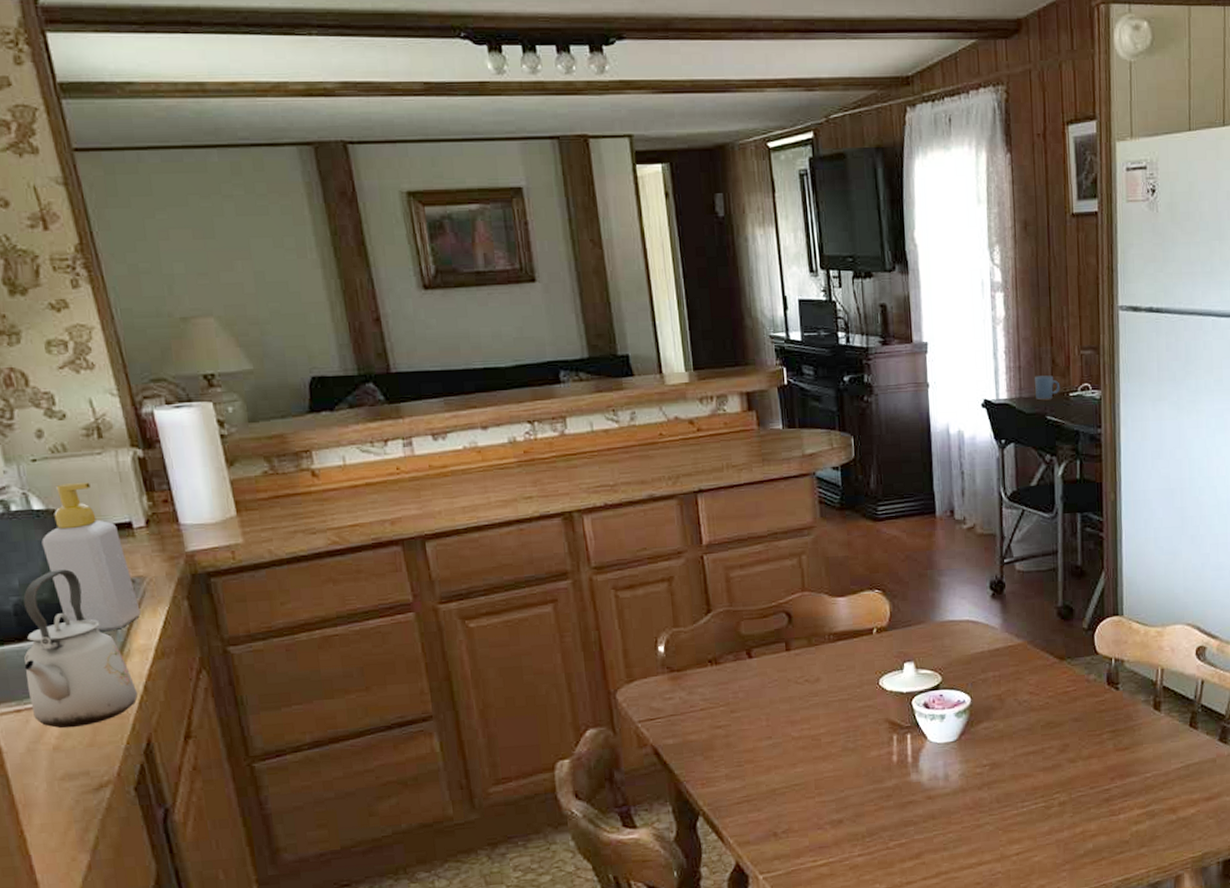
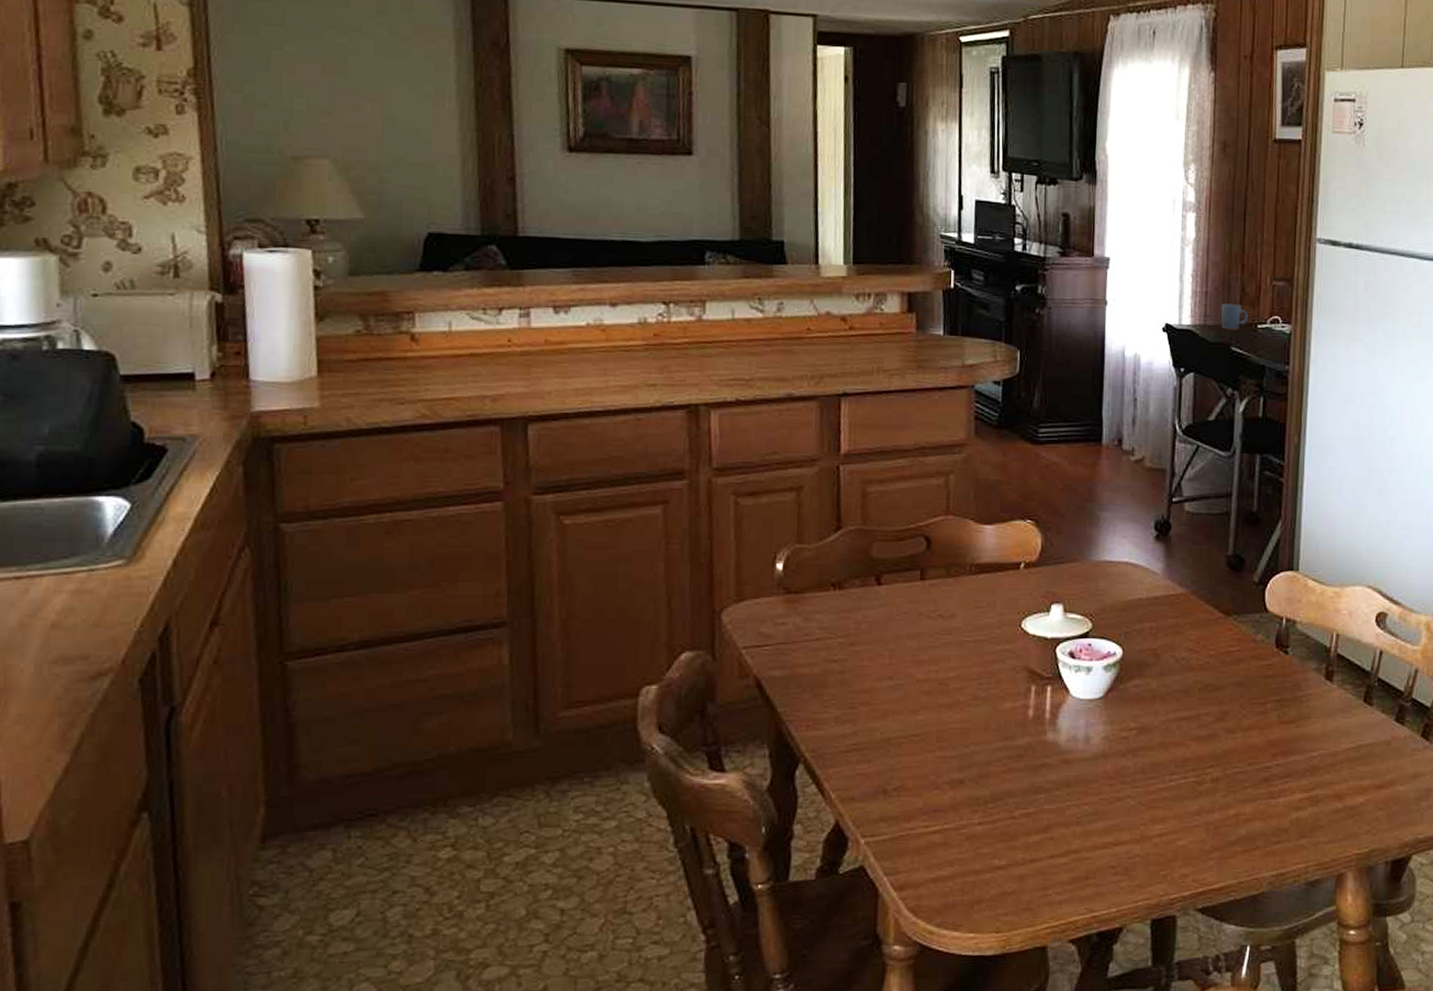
kettle: present [23,569,138,729] -> none [34,419,165,603]
soap bottle: present [41,482,141,631] -> none [85,324,186,493]

